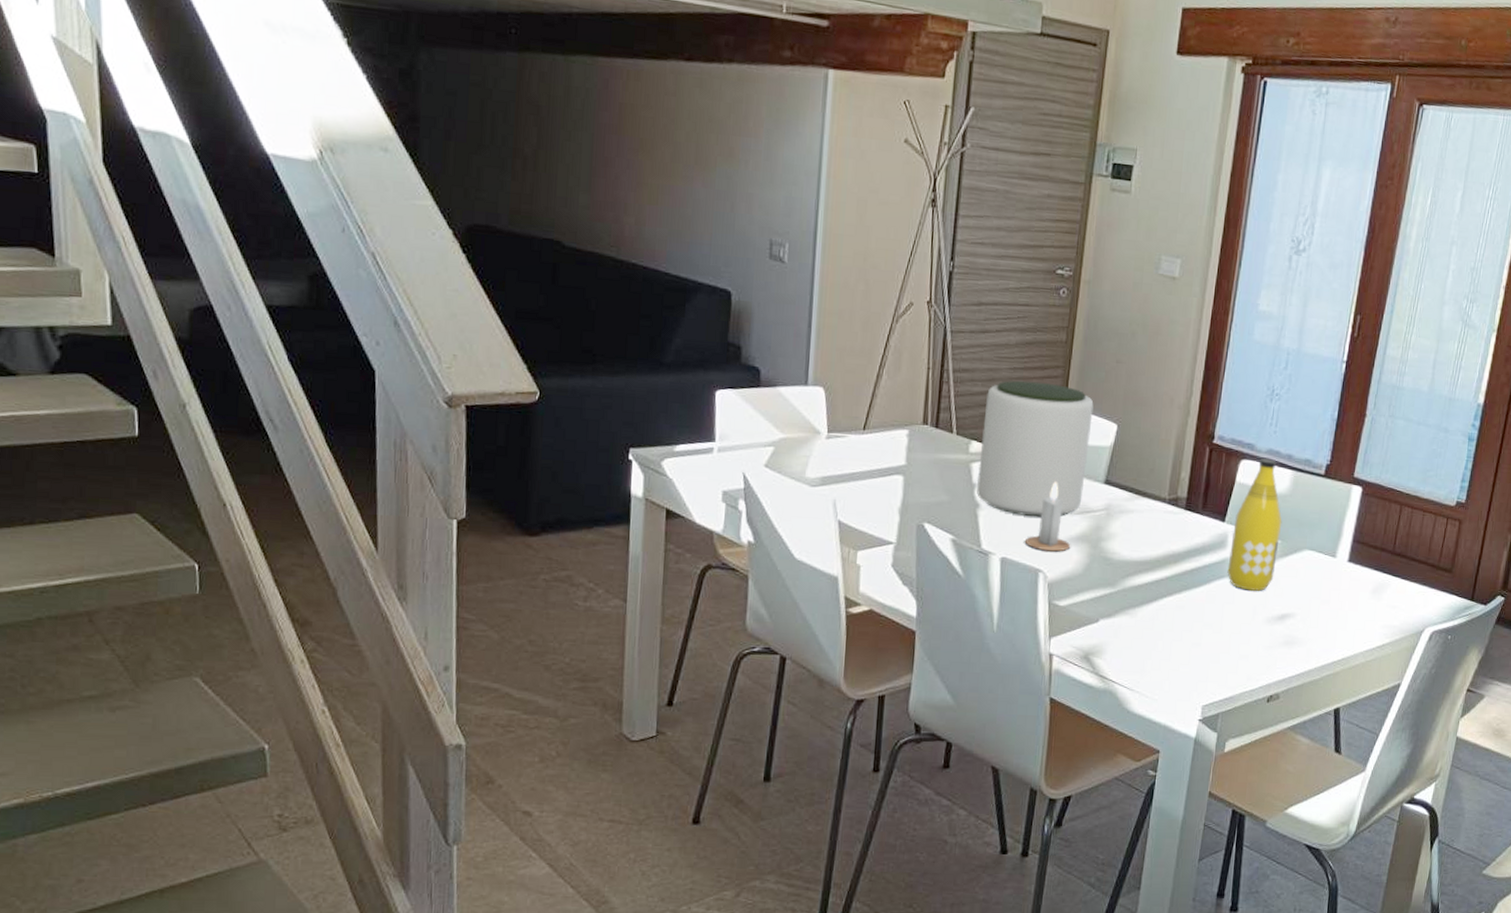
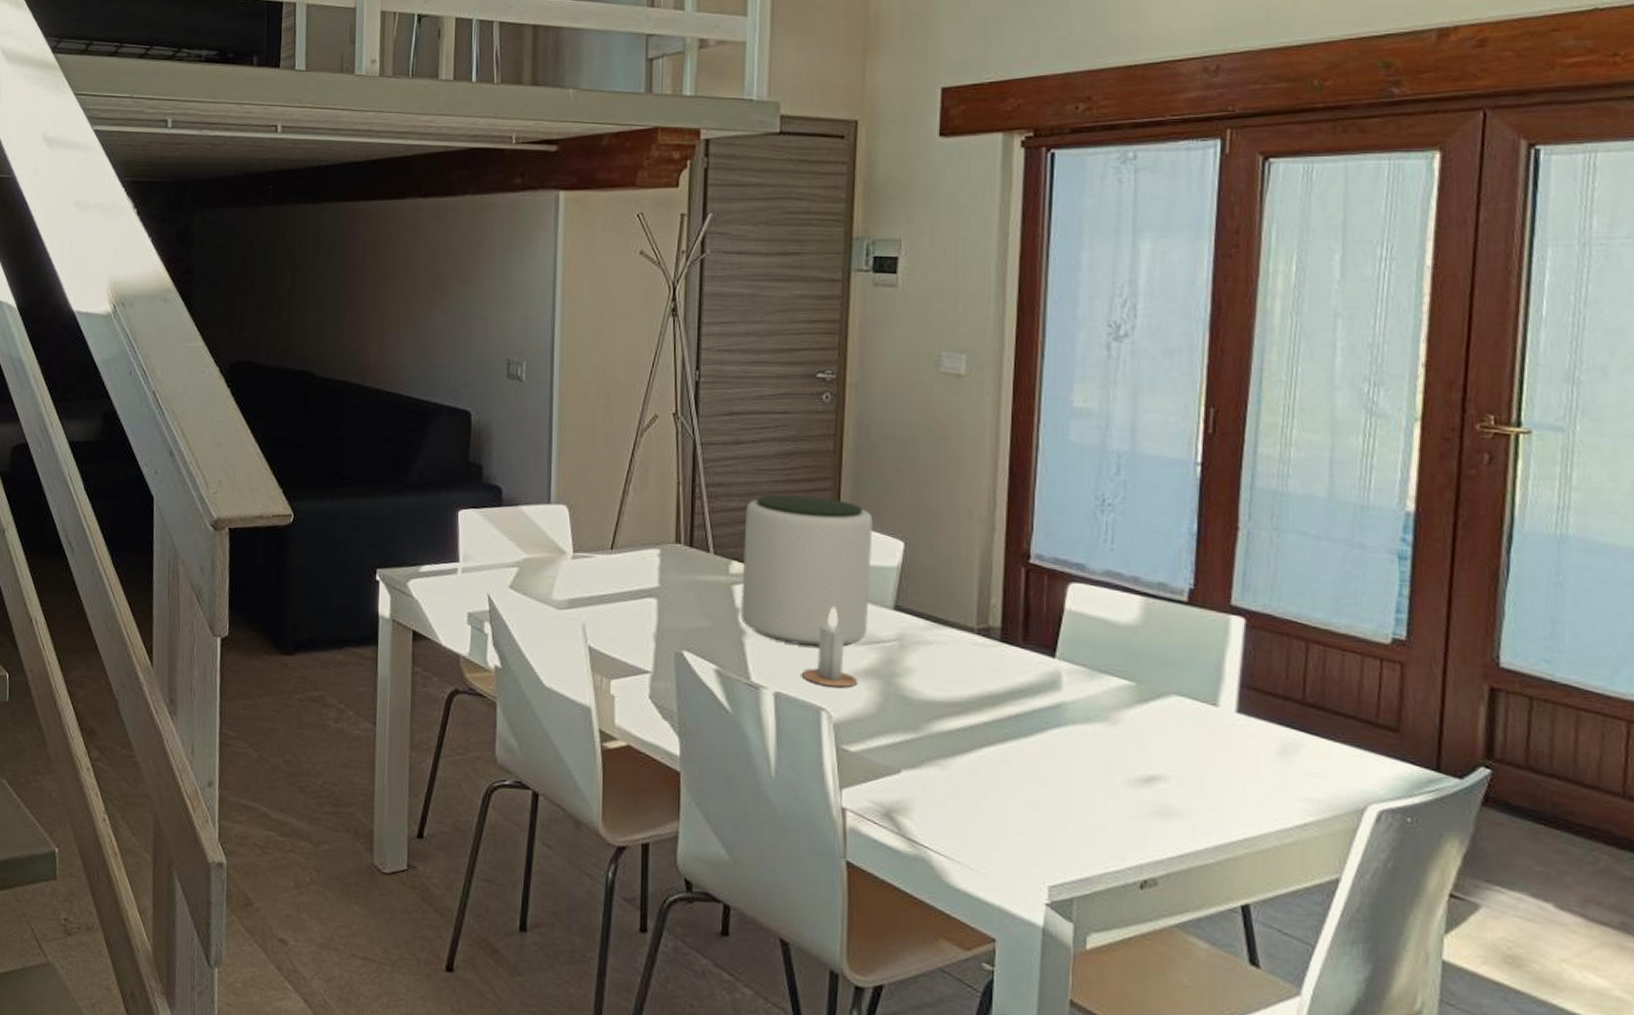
bottle: present [1227,458,1282,591] -> none [1065,581,1135,745]

